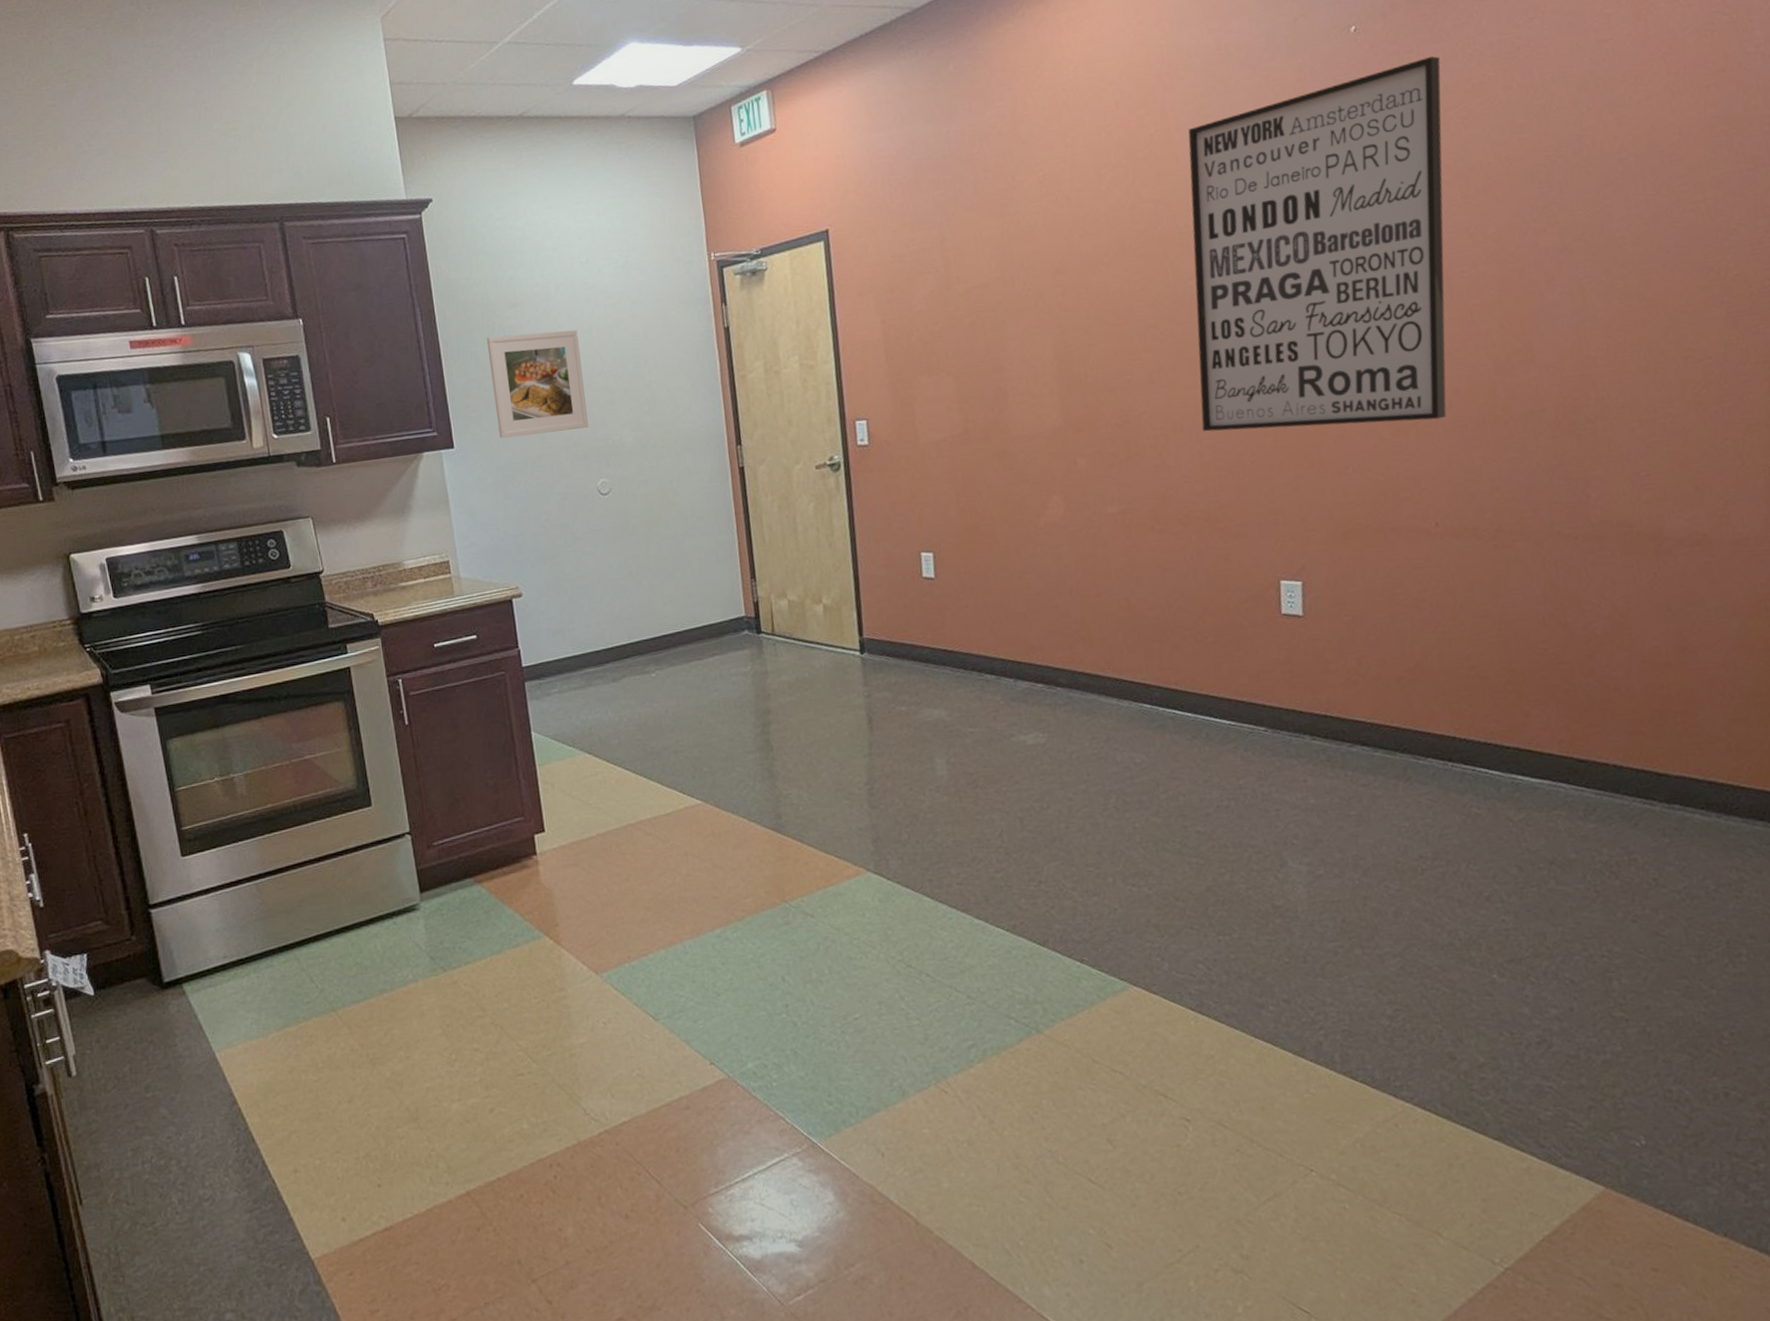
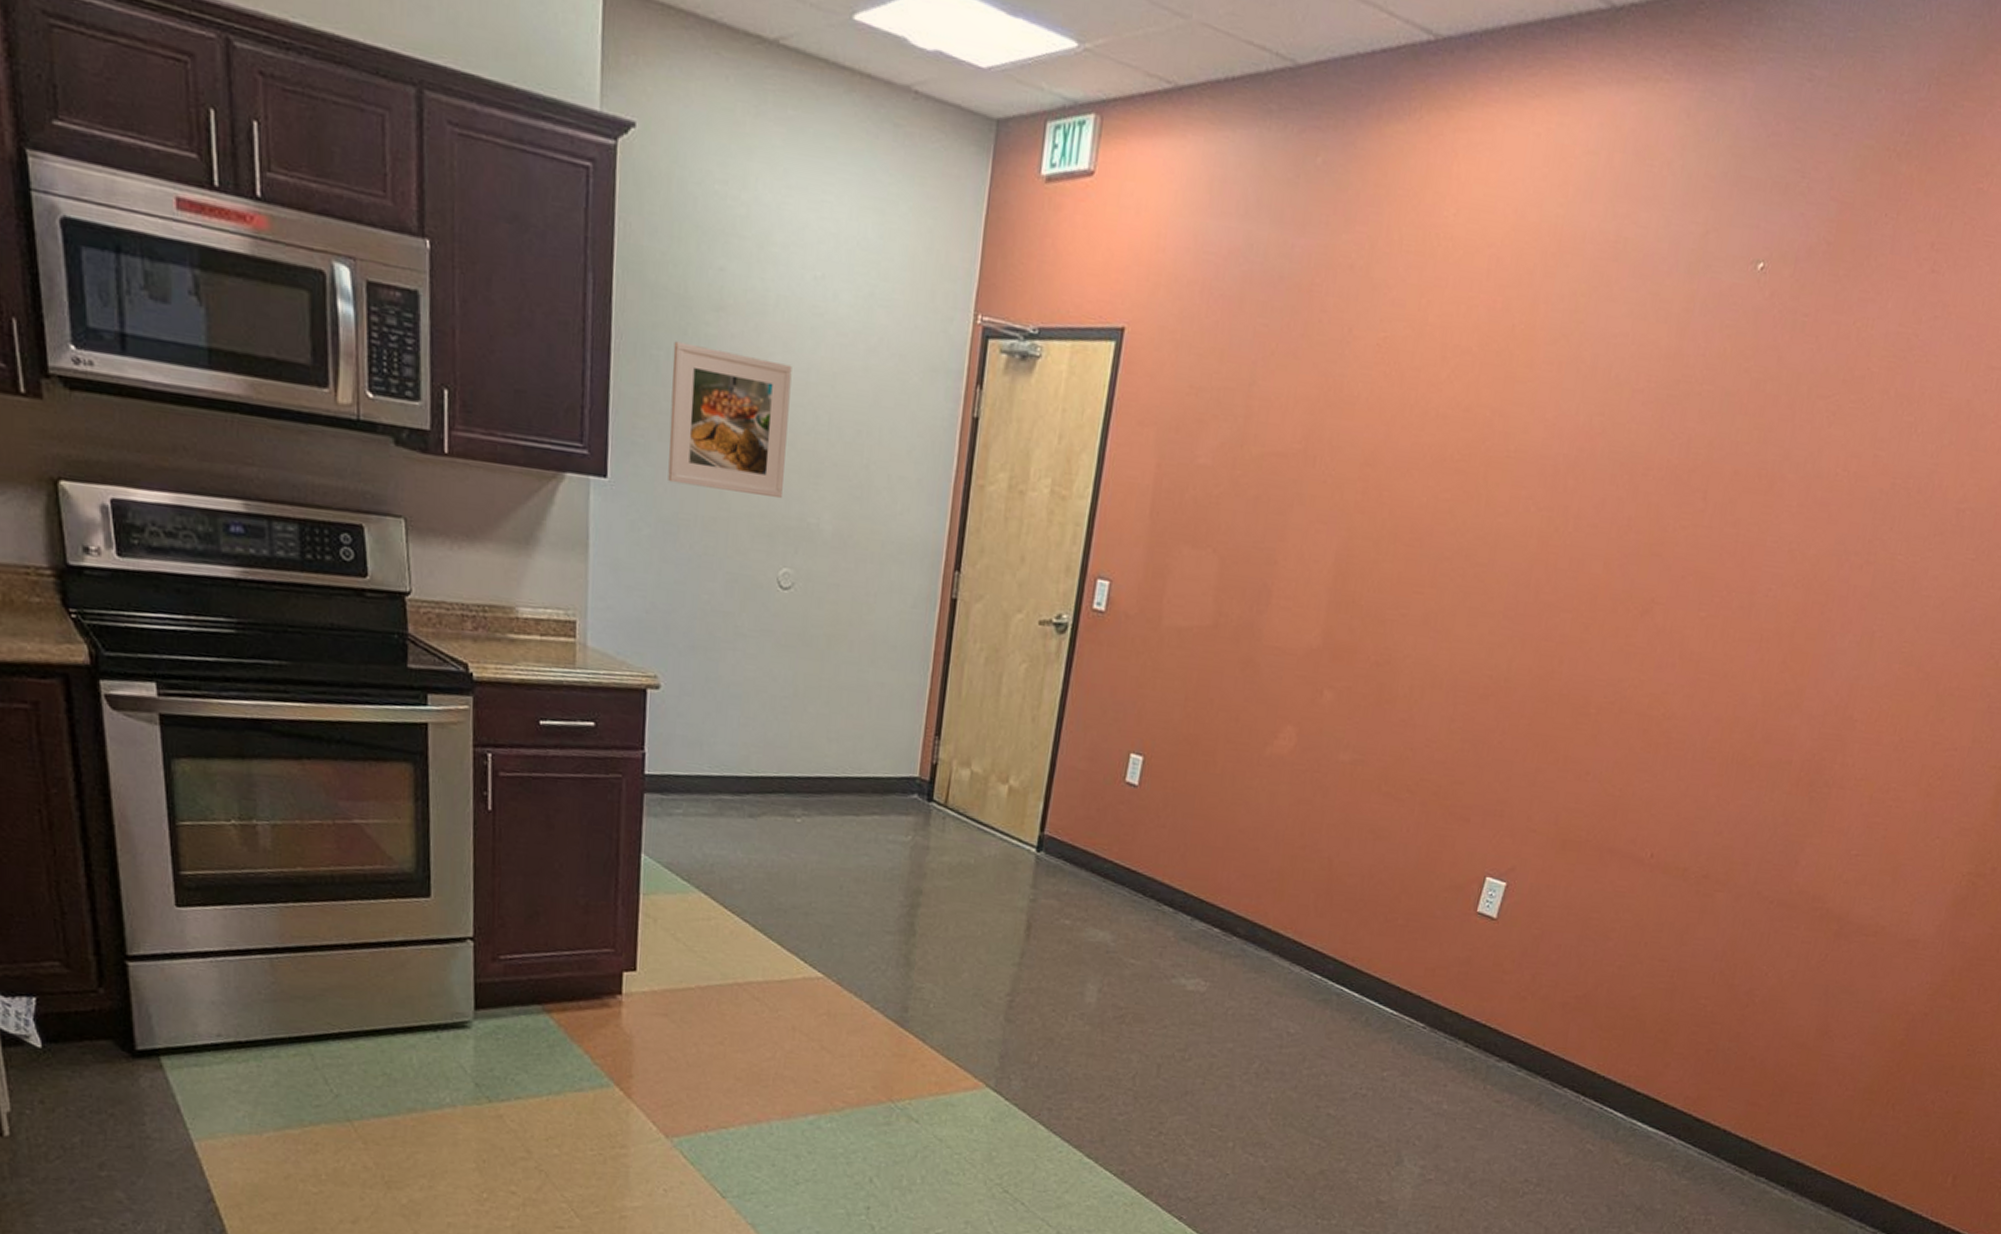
wall art: present [1188,56,1447,432] -> none [1461,327,1833,746]

